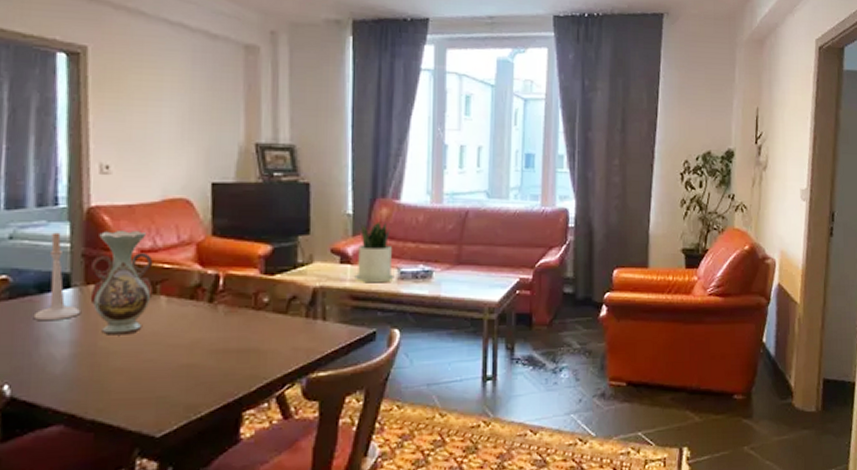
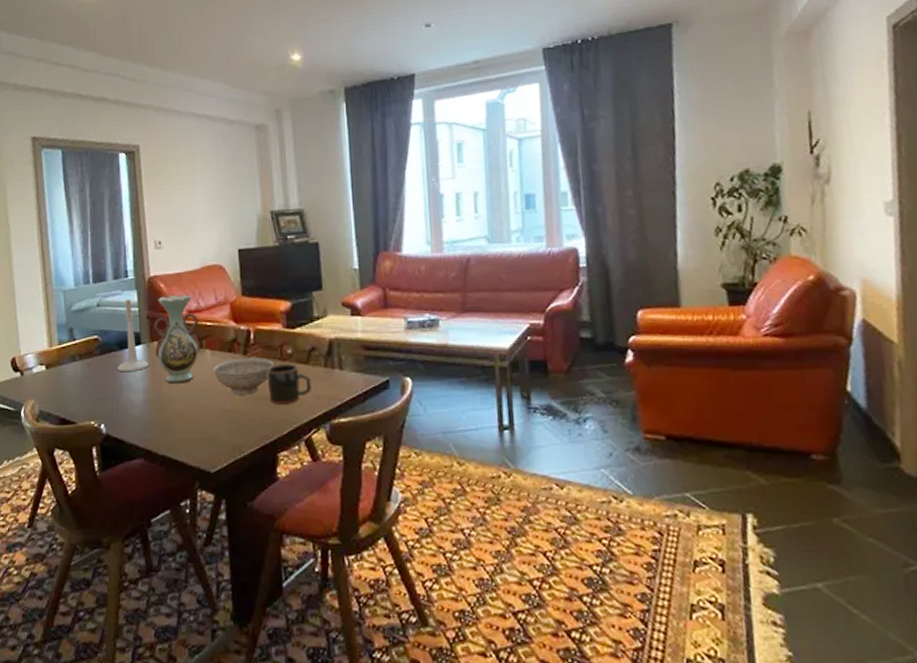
decorative bowl: none [168,306,247,348] -> present [213,357,275,395]
mug: none [237,313,289,358] -> present [268,364,311,404]
planter: present [353,221,394,283] -> none [364,274,402,334]

